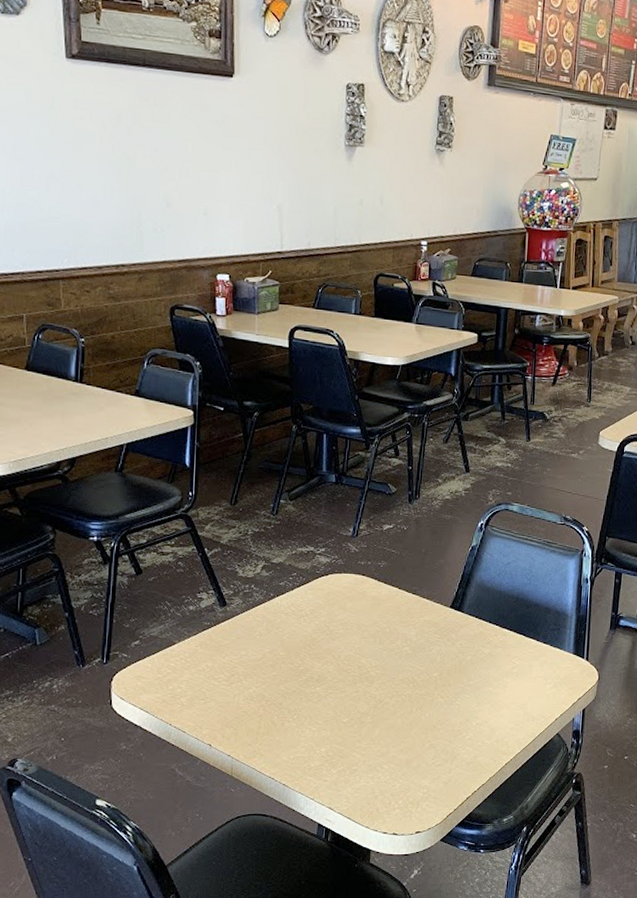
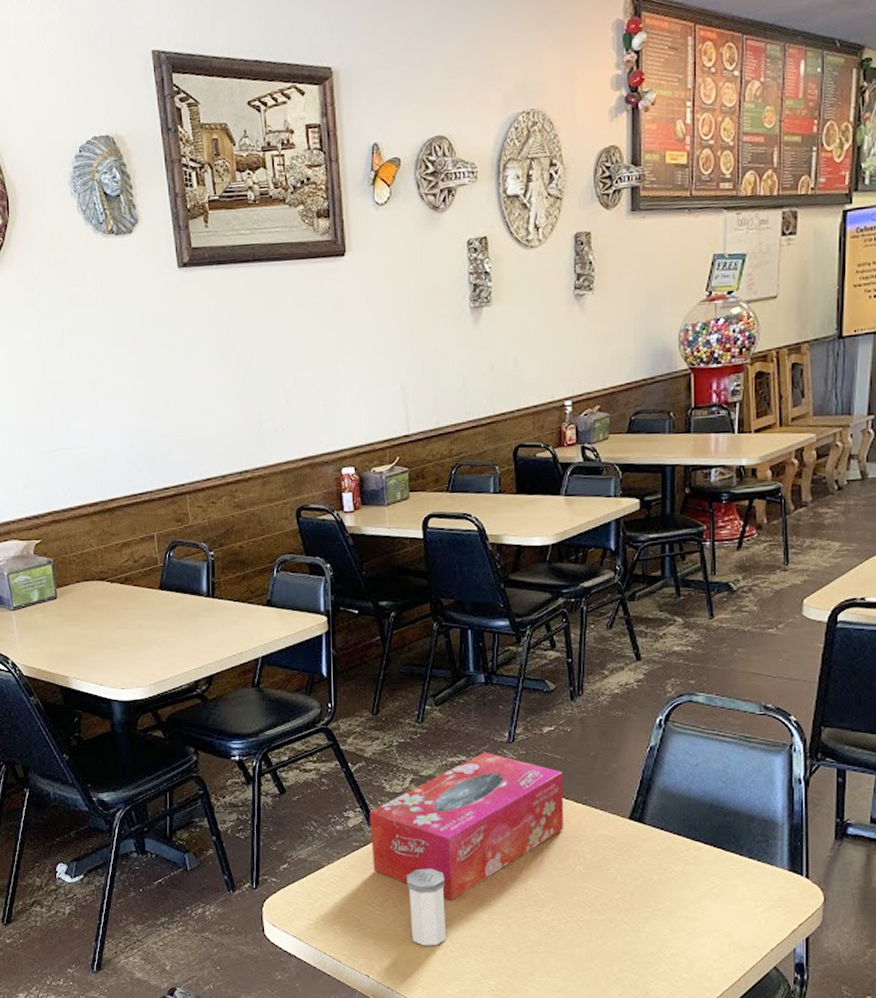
tissue box: none [221,544,397,676] -> present [369,752,563,901]
salt shaker: none [252,647,288,718] -> present [407,868,446,946]

